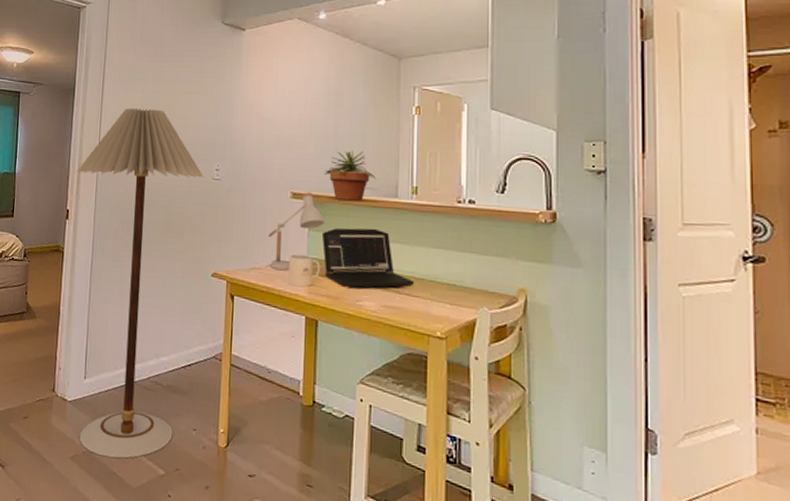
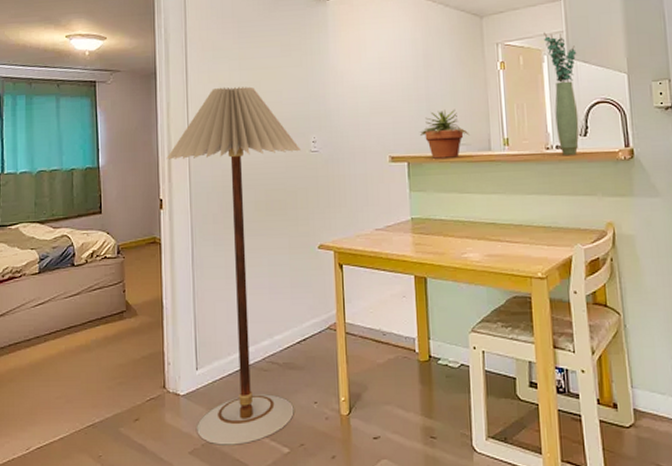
desk lamp: present [269,192,325,271] -> none [371,154,425,234]
mug: present [288,254,320,287] -> none [393,216,425,248]
laptop: present [321,228,415,289] -> none [422,182,514,243]
vase: none [466,79,501,213] -> present [544,32,579,156]

